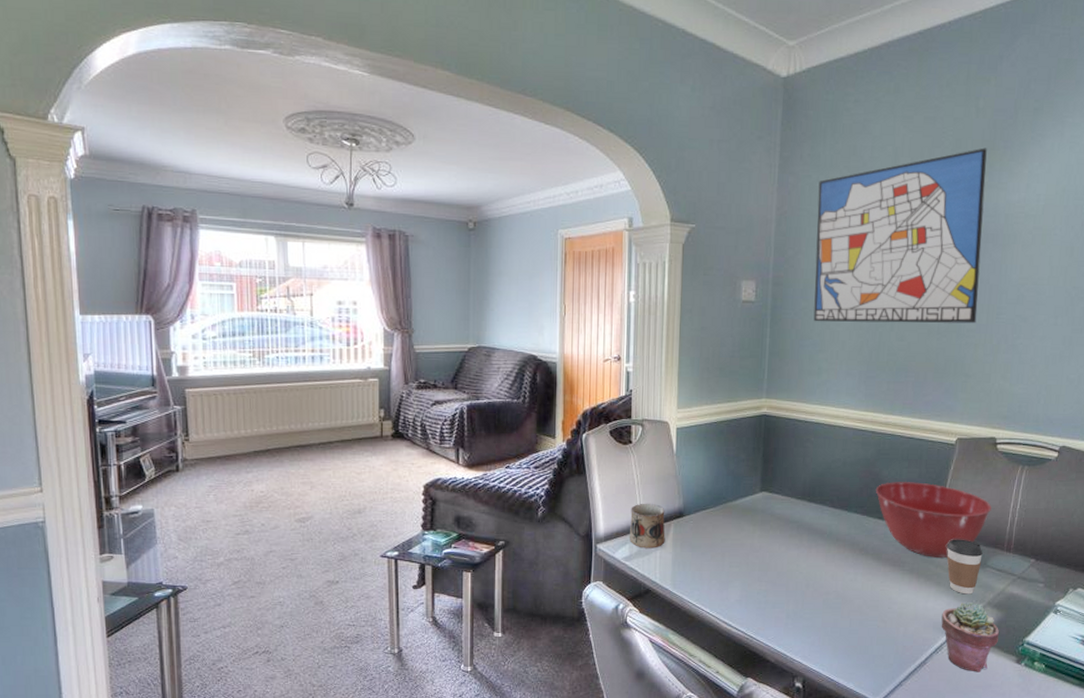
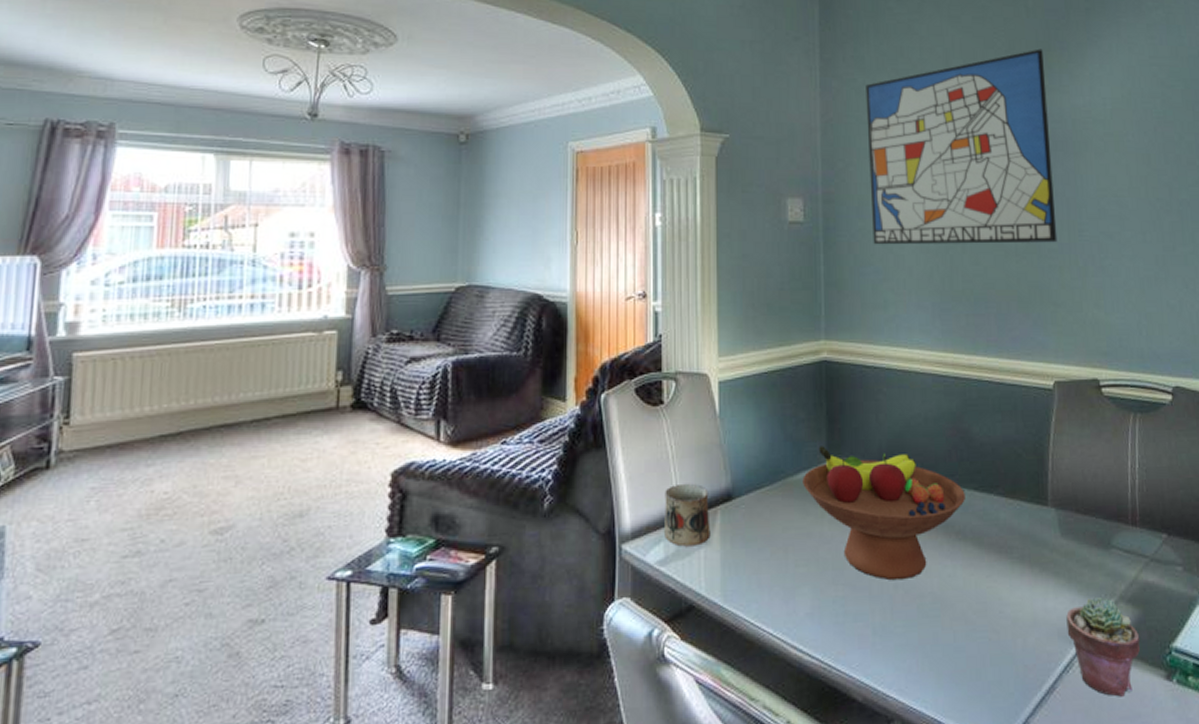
fruit bowl: none [740,480,871,581] -> present [802,446,965,581]
mixing bowl: present [875,482,992,558] -> none [966,439,1106,539]
coffee cup: present [946,539,983,595] -> none [1059,511,1105,587]

